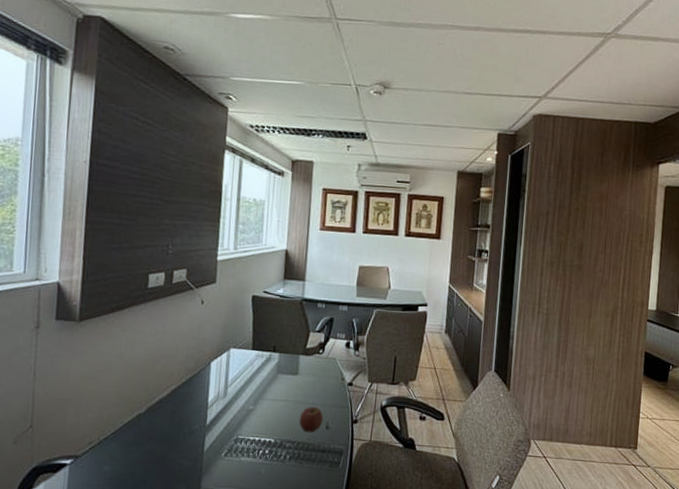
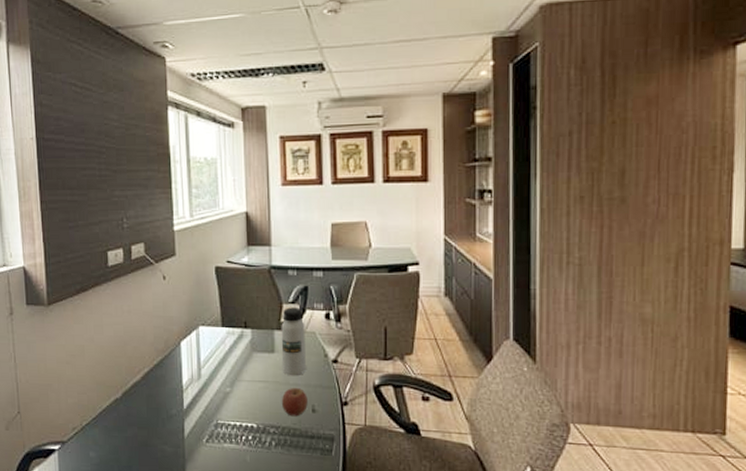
water bottle: none [303,335,328,396] -> present [281,307,306,375]

